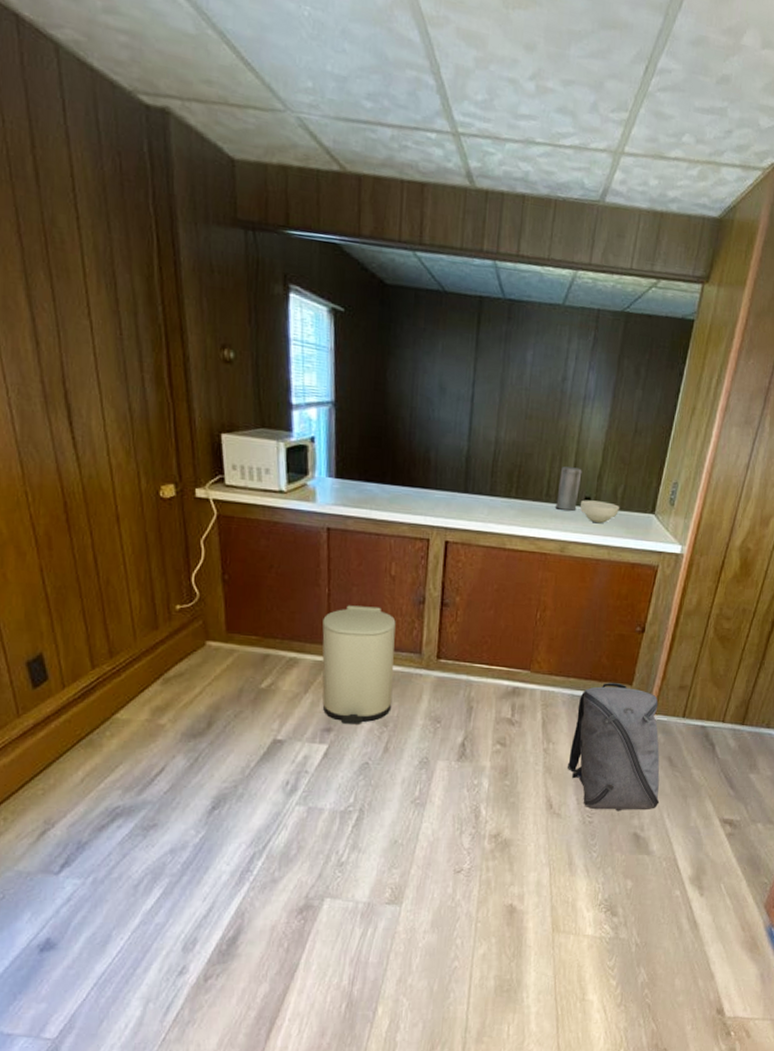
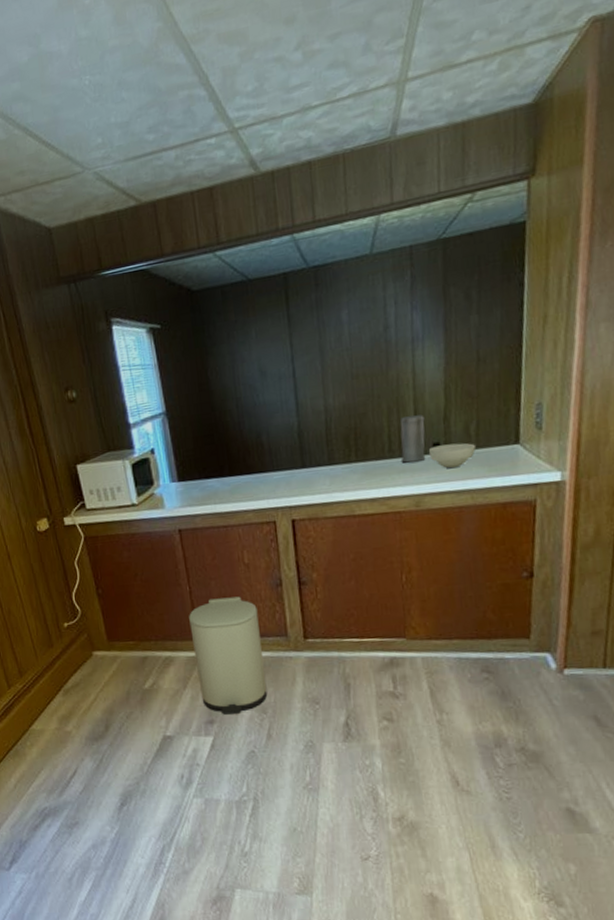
backpack: present [567,683,660,811] -> none [468,638,593,784]

